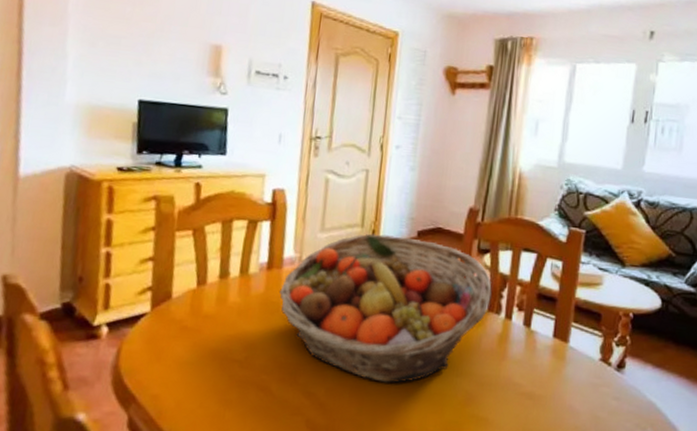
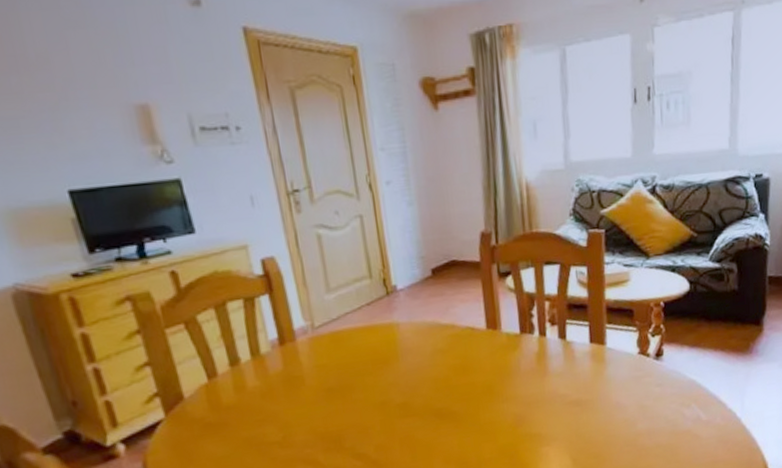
fruit basket: present [280,234,492,384] -> none [300,277,522,428]

